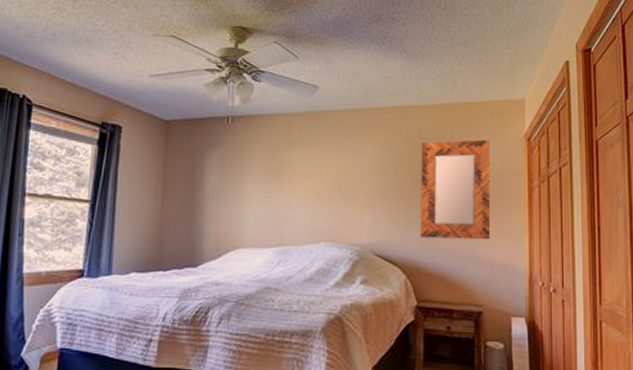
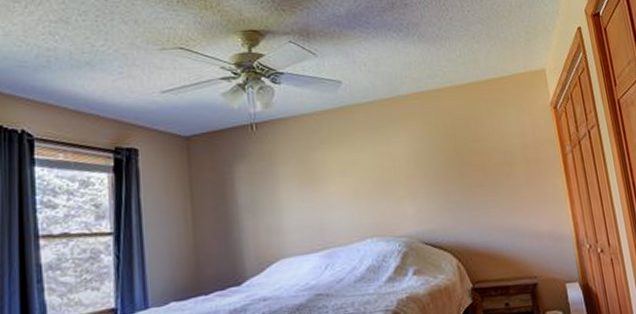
home mirror: present [420,140,491,240] -> none [452,113,533,219]

